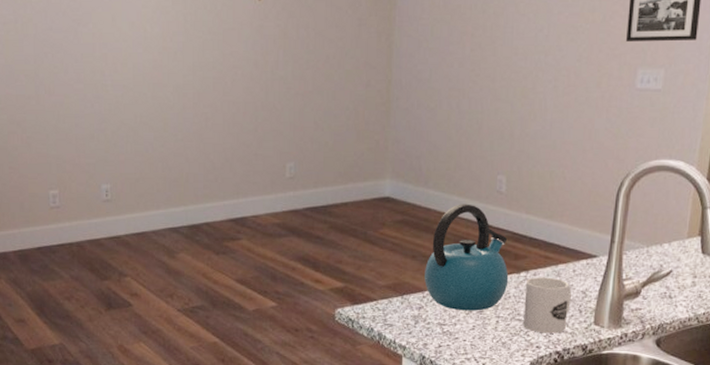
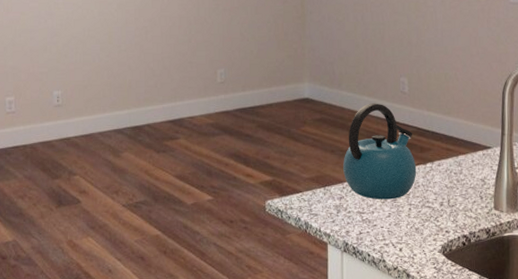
mug: present [523,277,571,334] -> none [432,167,472,219]

